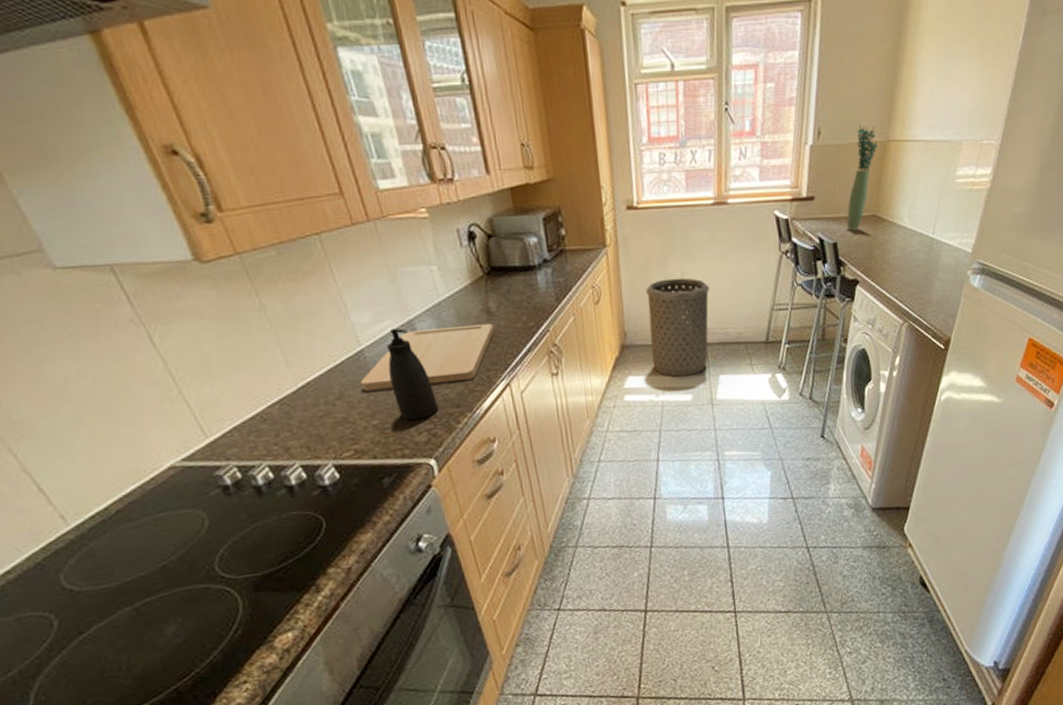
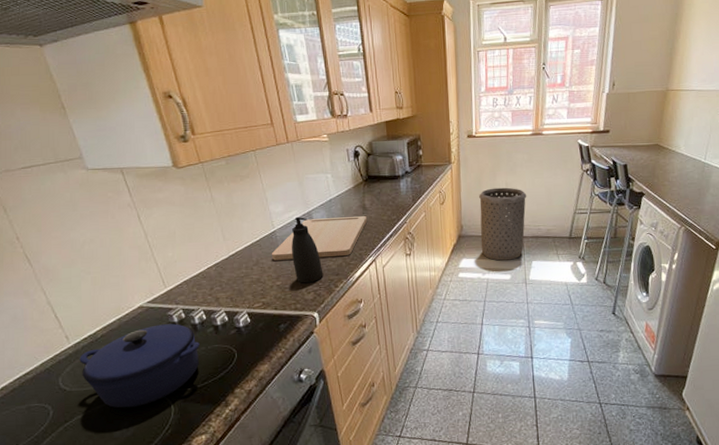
cooking pot: none [87,487,271,608] -> present [79,324,200,408]
vase: present [847,125,878,231] -> none [635,79,660,156]

